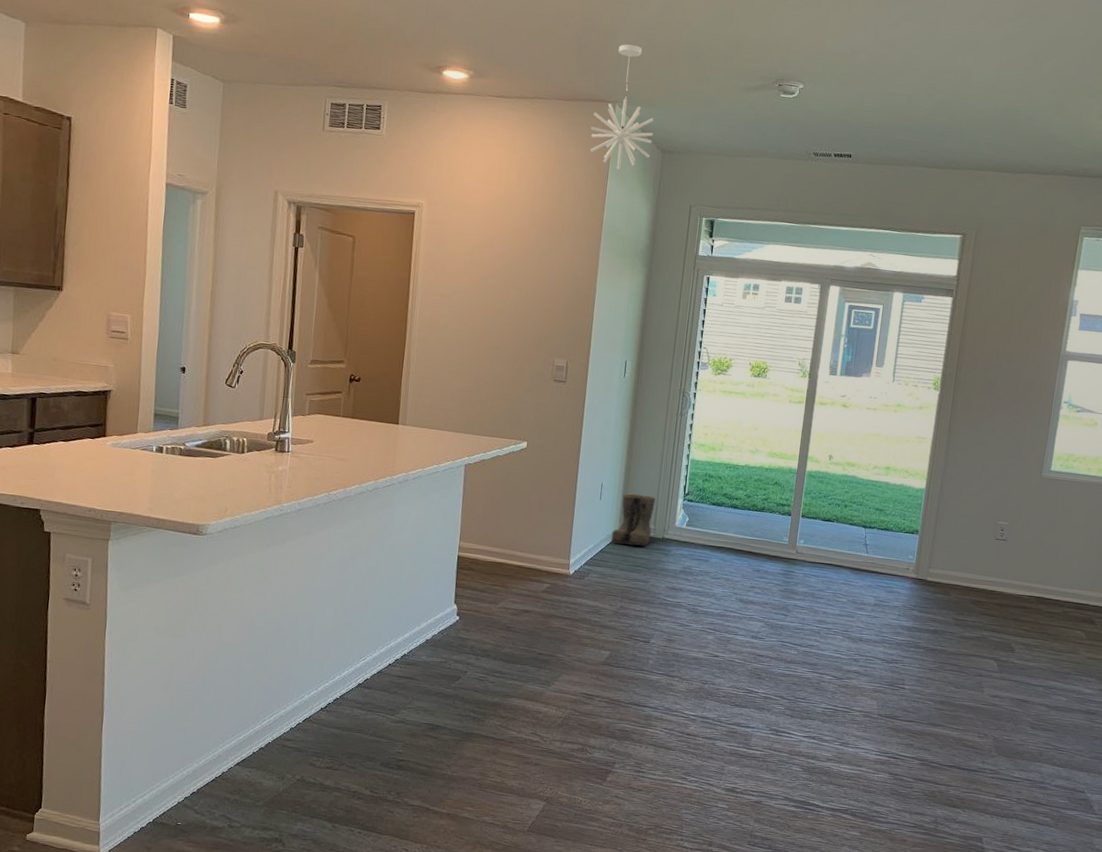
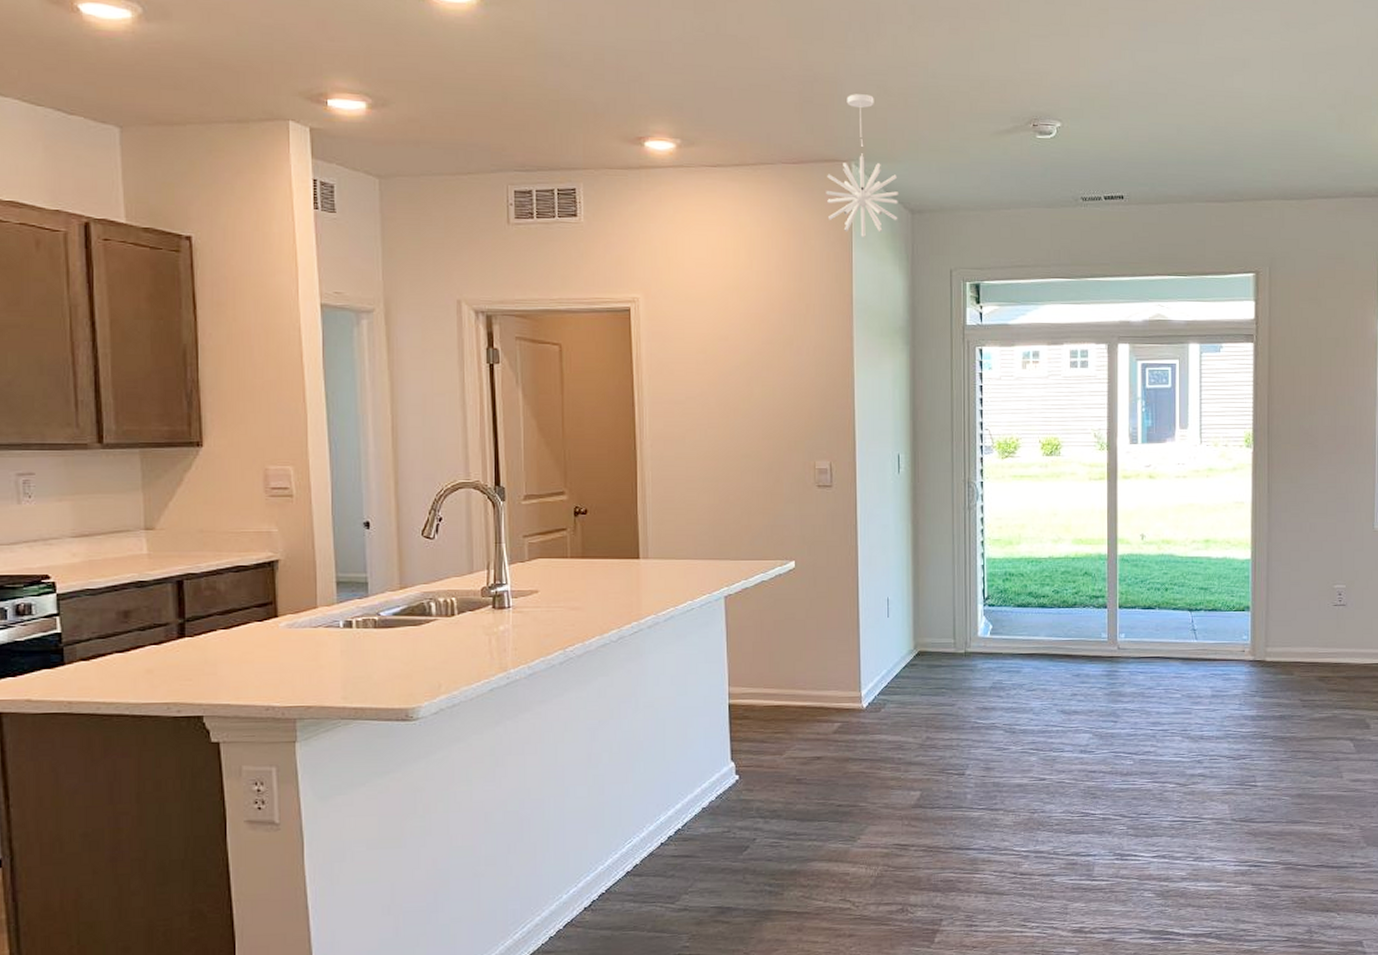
boots: present [611,493,656,546] -> none [906,605,953,666]

